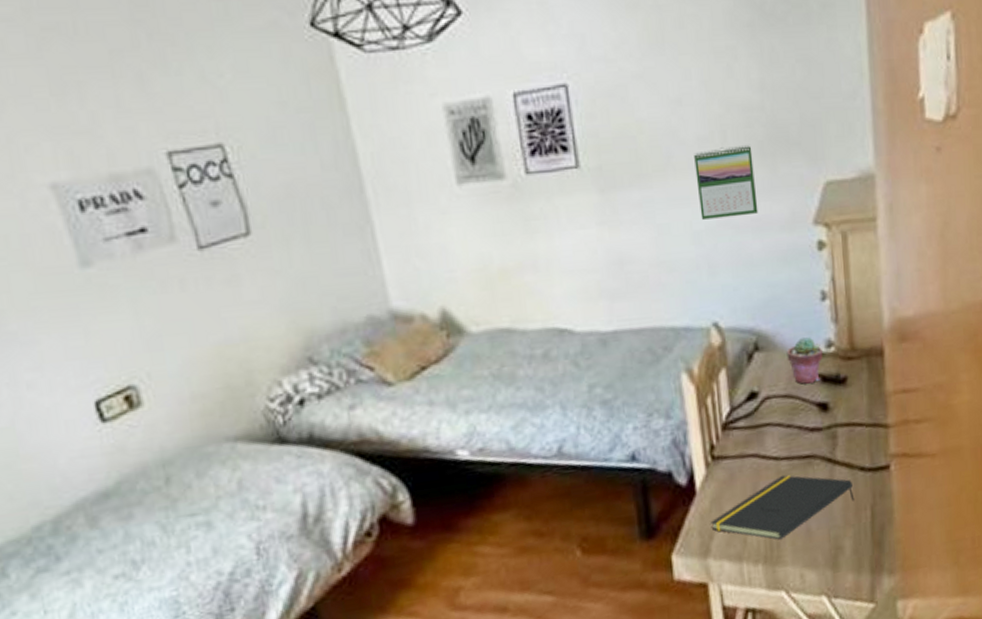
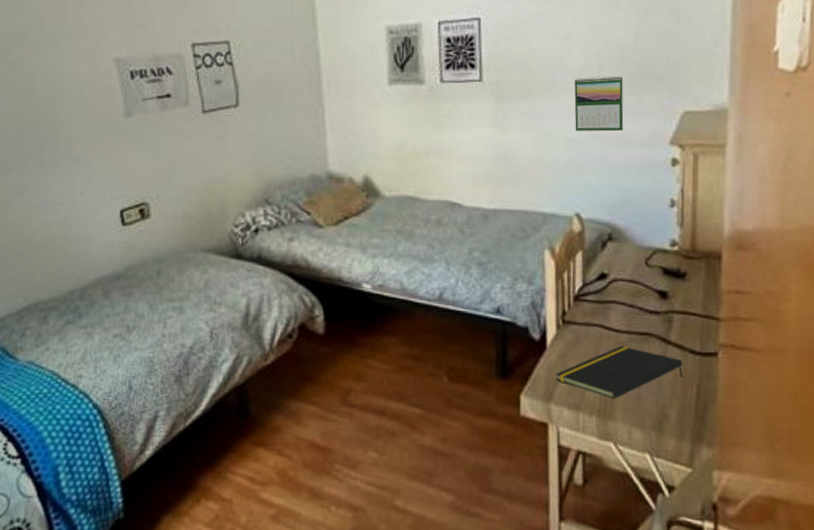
potted succulent: present [786,337,823,384] -> none [635,235,667,274]

